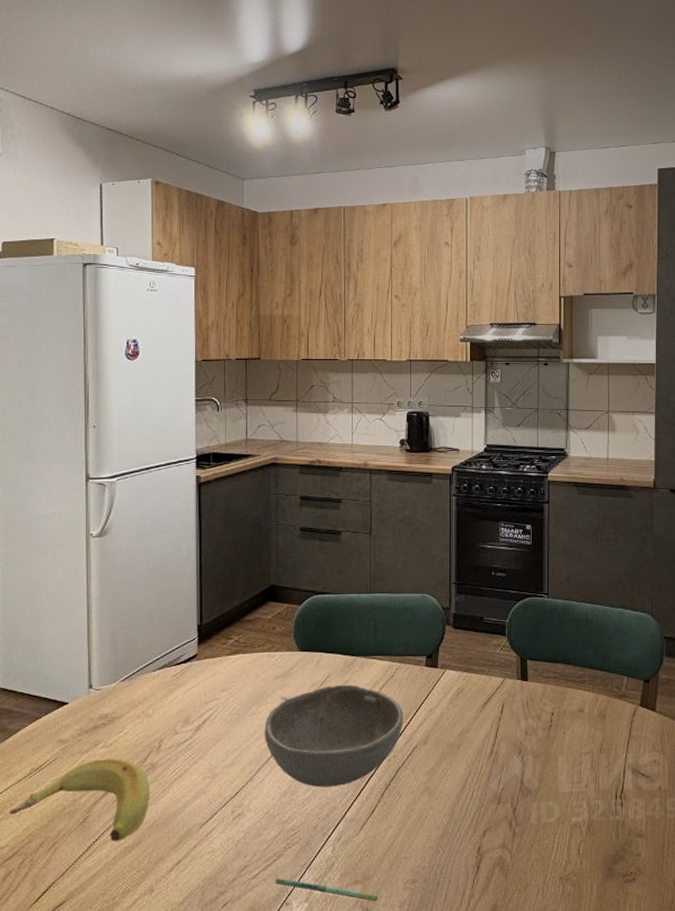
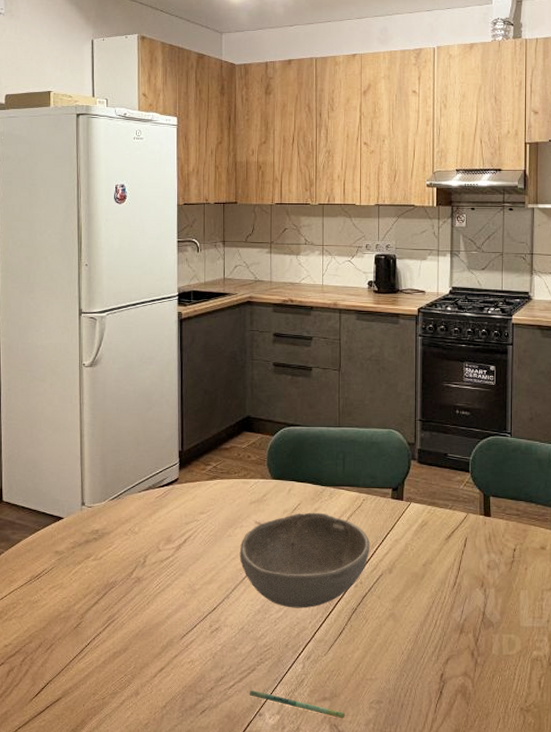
banana: present [9,759,150,842] -> none [12,571,136,647]

